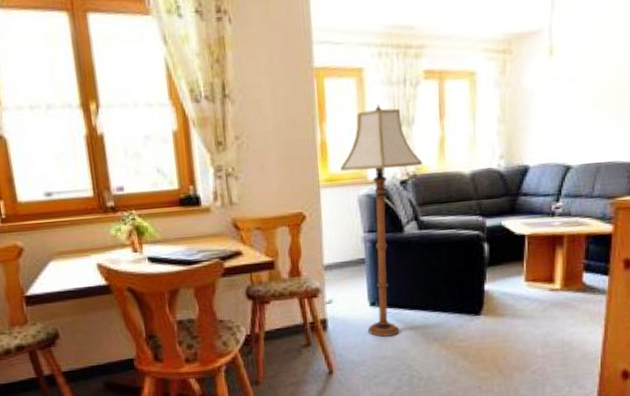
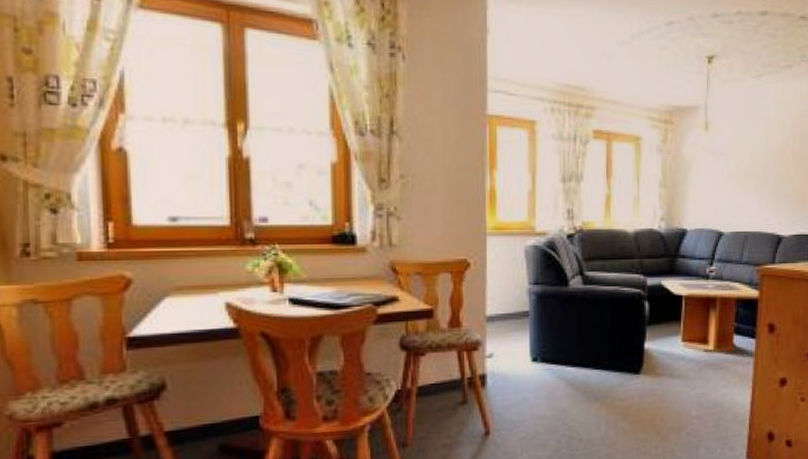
floor lamp: present [340,104,423,337] -> none [508,157,590,395]

